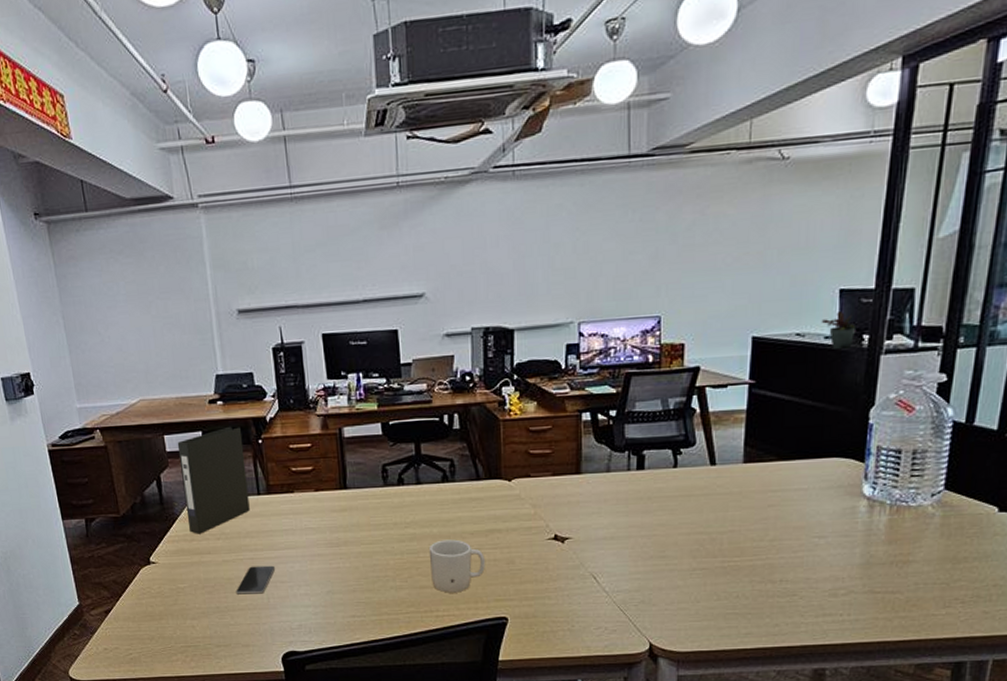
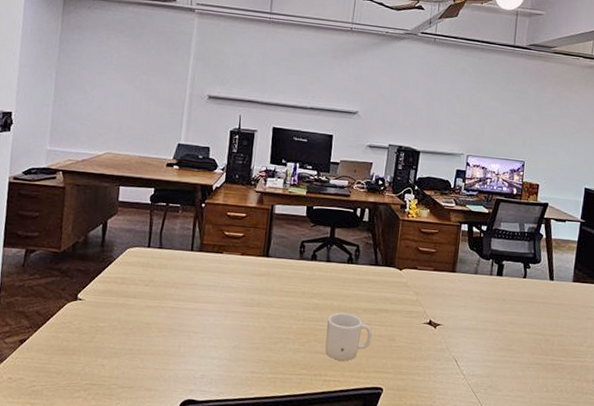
binder: present [177,426,250,534] -> none [122,188,190,279]
smartphone: present [236,565,276,595] -> none [151,314,193,341]

